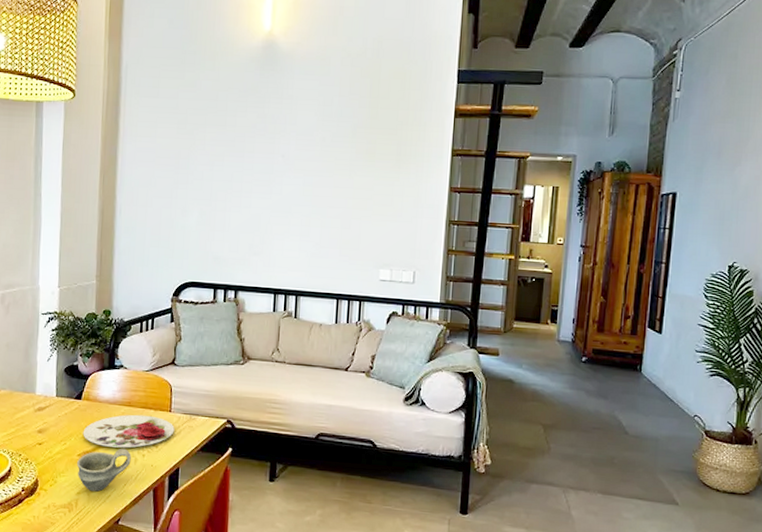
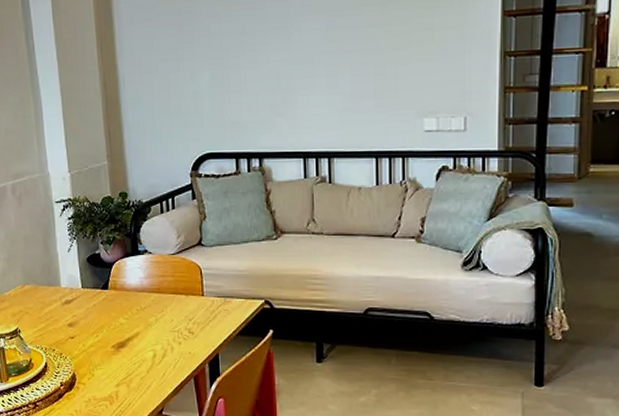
cup: present [77,448,131,492] -> none [112,337,167,383]
plate: present [83,414,175,448] -> none [114,301,209,337]

